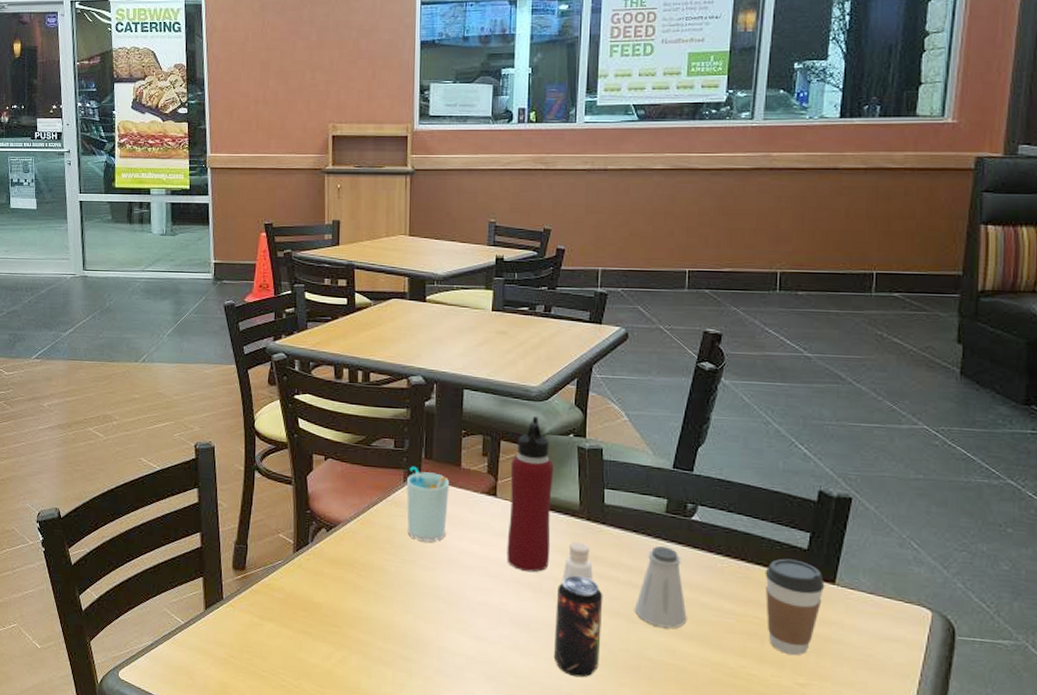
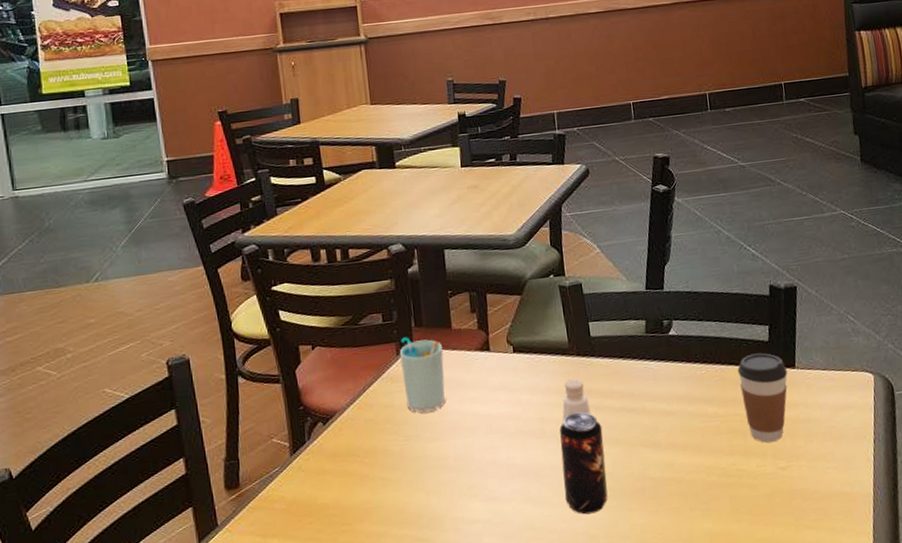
water bottle: present [507,416,554,573] -> none [499,263,548,421]
saltshaker: present [634,546,687,628] -> none [631,366,679,445]

